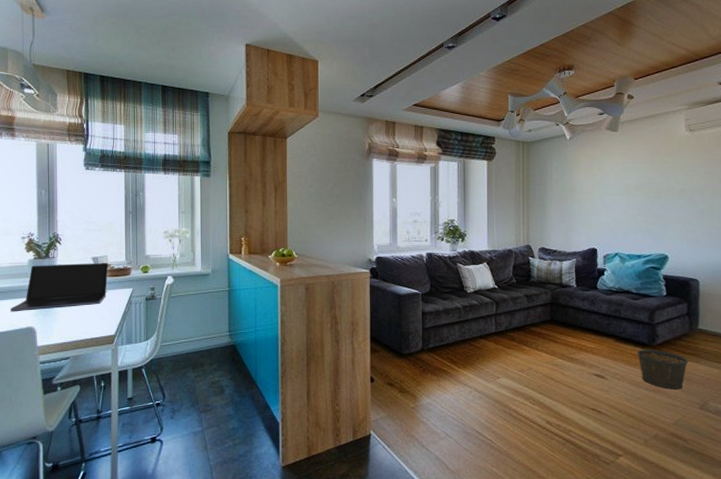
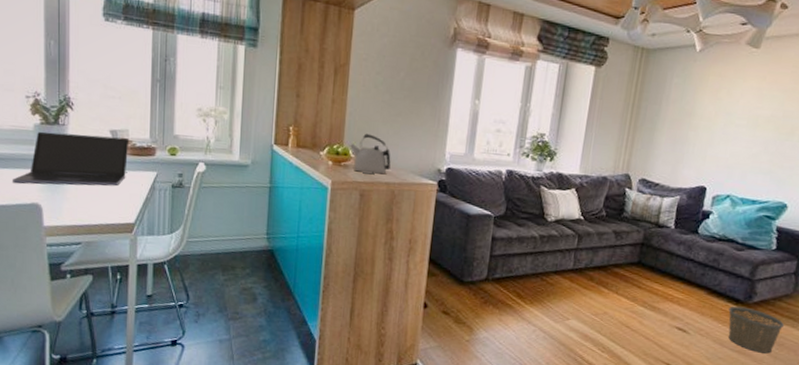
kettle: none [293,236,329,270] -> present [350,133,391,175]

